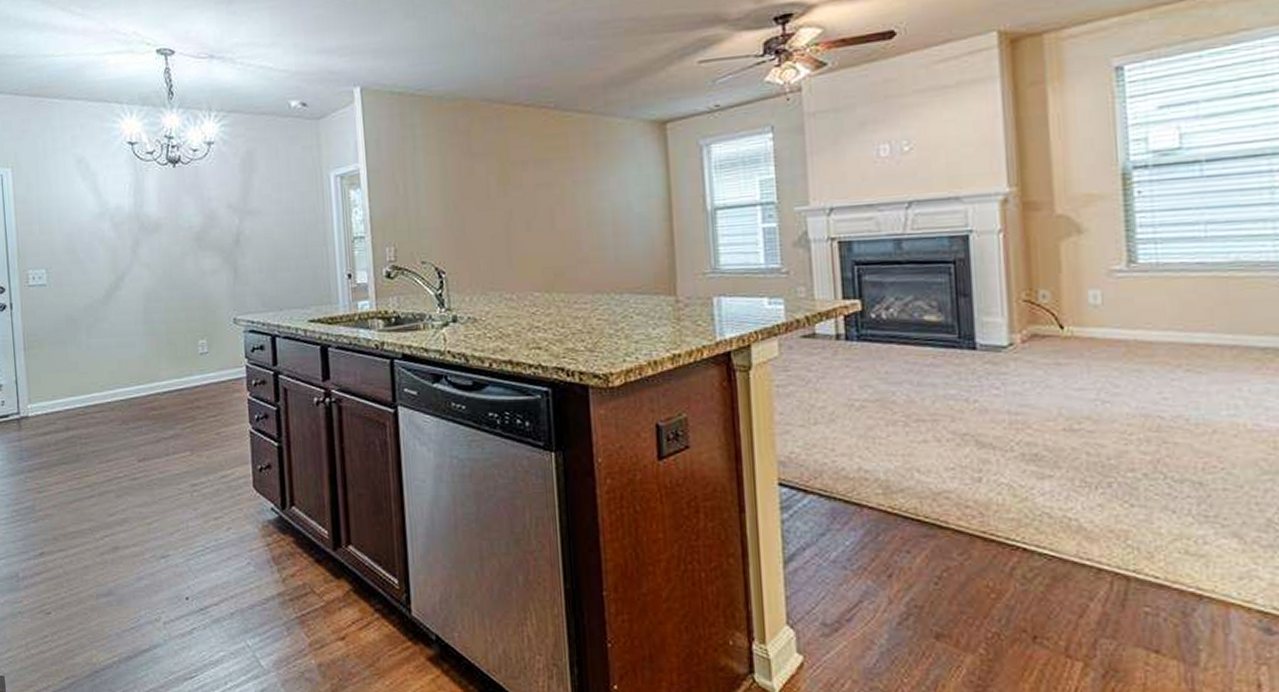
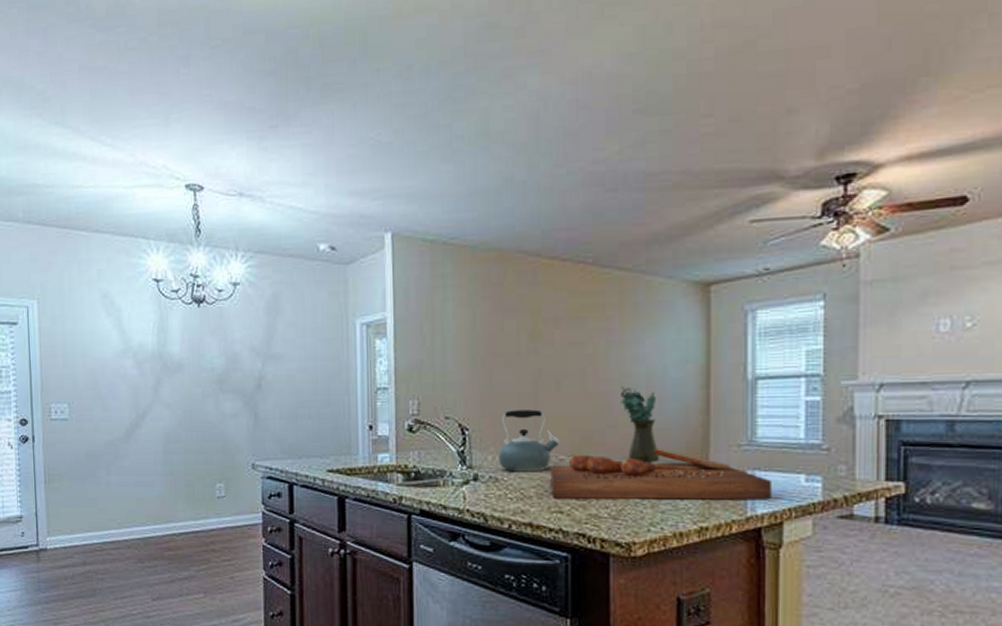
kettle: none [475,250,536,312] -> present [498,409,561,472]
cutting board: none [526,281,738,335] -> present [551,449,772,500]
vase: none [588,223,631,296] -> present [621,386,660,463]

